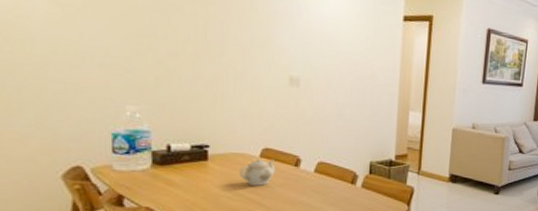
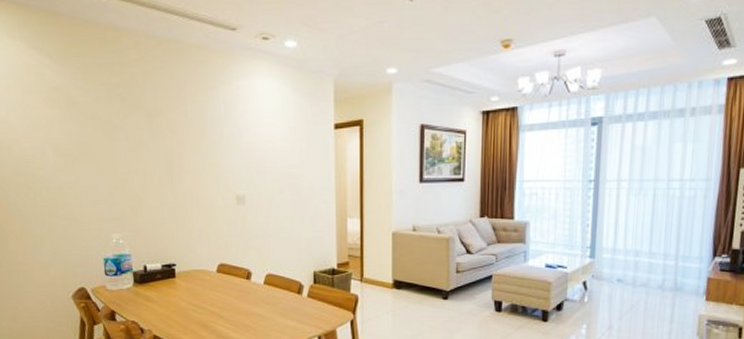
teapot: present [239,159,276,186] -> none [201,273,231,299]

